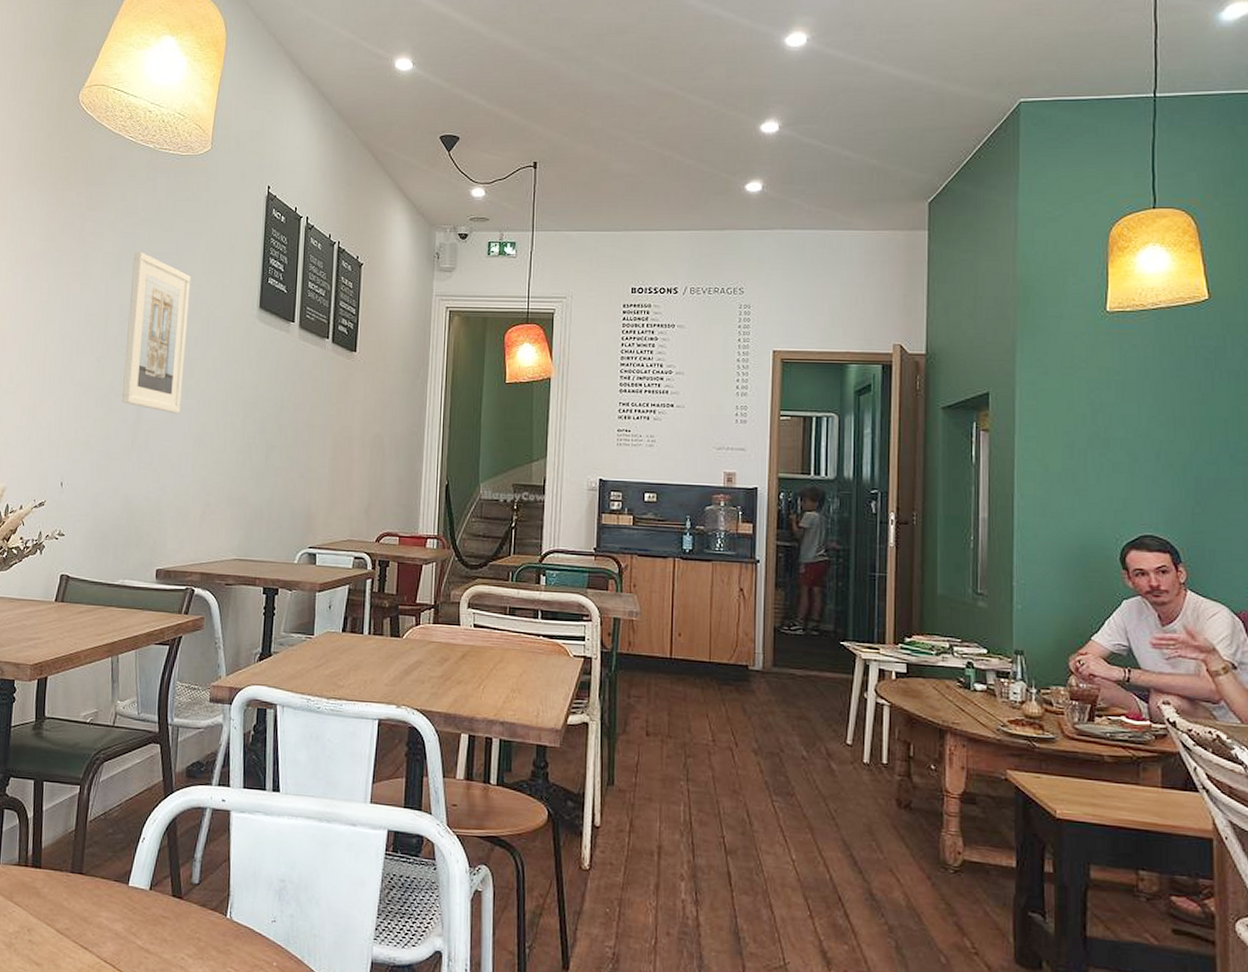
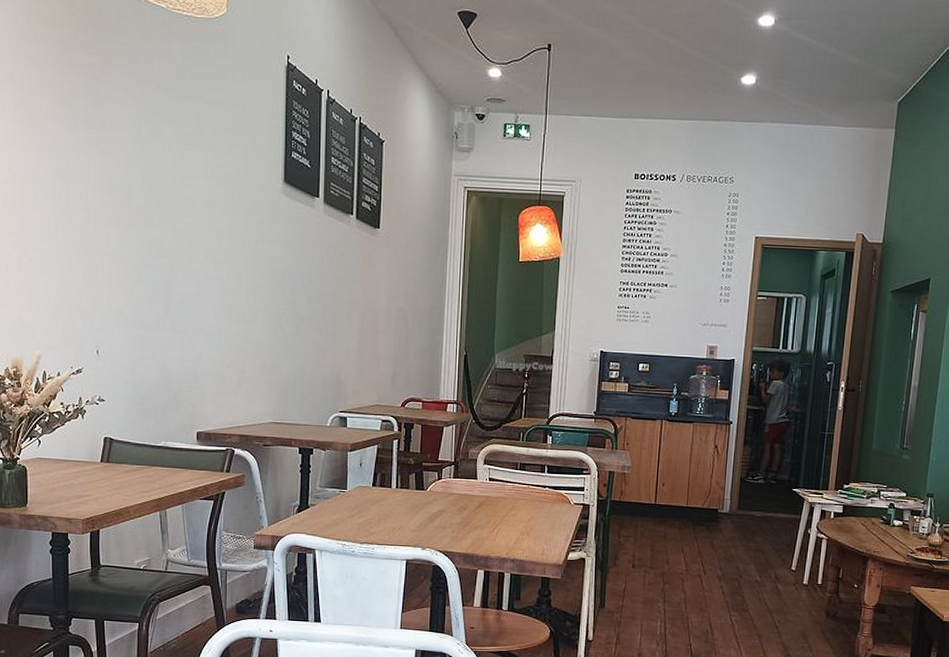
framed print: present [122,251,192,414] -> none [152,119,214,285]

